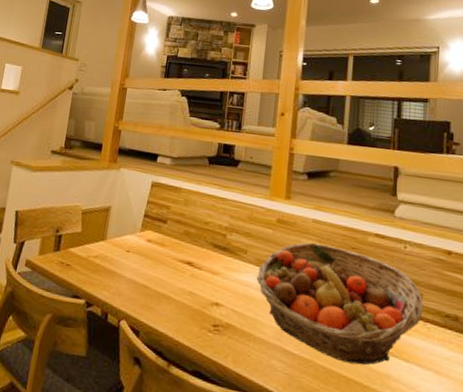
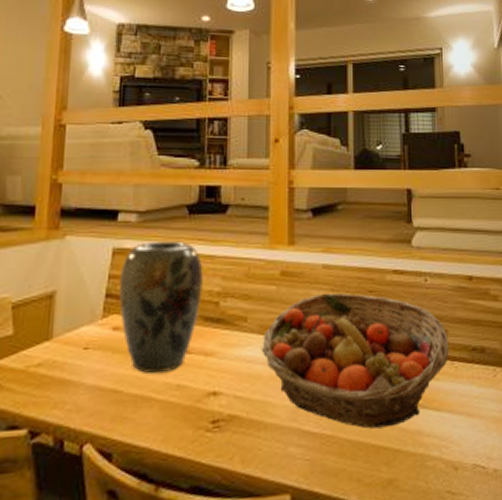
vase: none [153,181,217,281] -> present [118,241,203,374]

